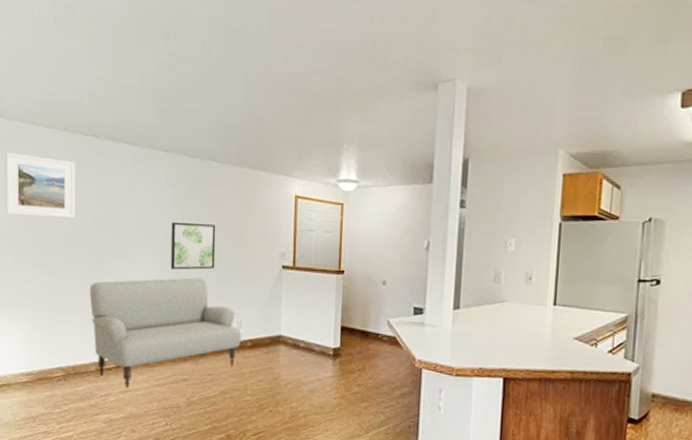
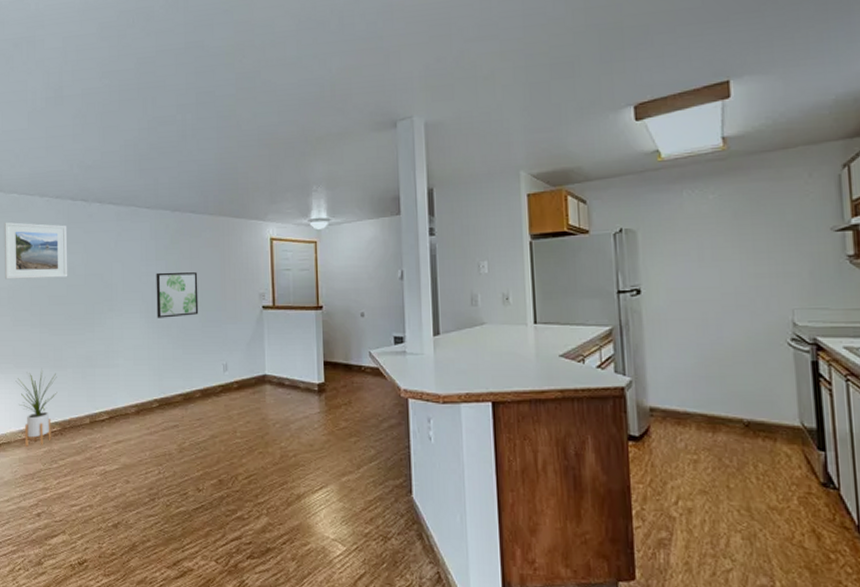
house plant: none [17,314,62,390] -> present [15,370,57,447]
sofa: present [89,277,241,389] -> none [82,324,227,439]

